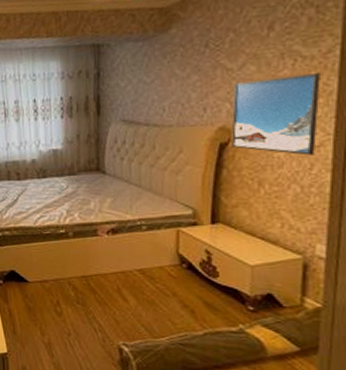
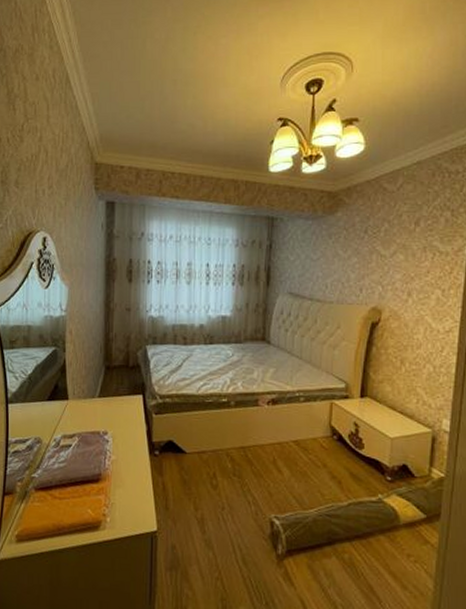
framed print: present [231,73,320,156] -> none [381,267,452,339]

